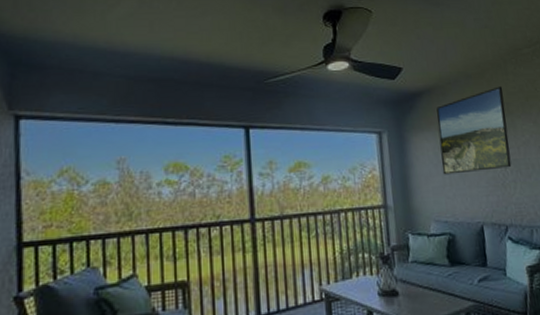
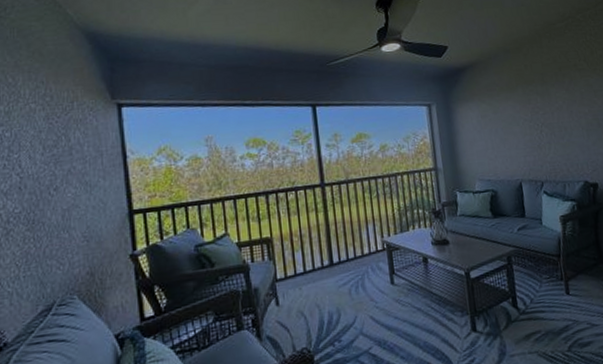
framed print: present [436,86,512,175] -> none [479,59,547,140]

